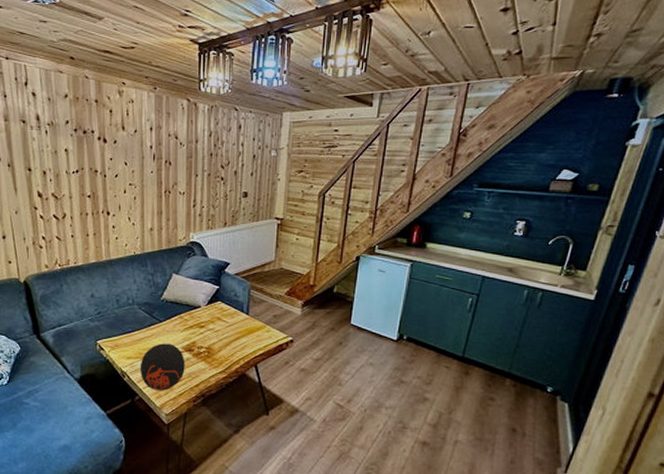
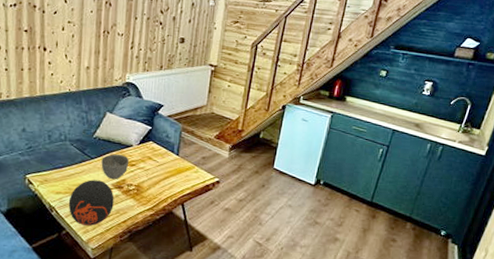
bowl: none [170,315,199,343] -> present [101,154,130,180]

